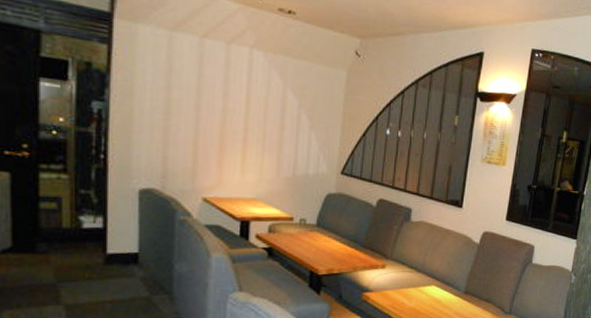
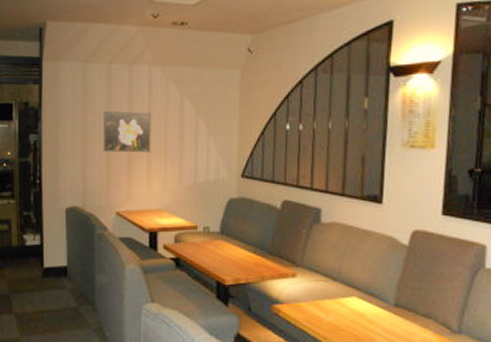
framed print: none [190,88,249,139] -> present [103,111,151,153]

